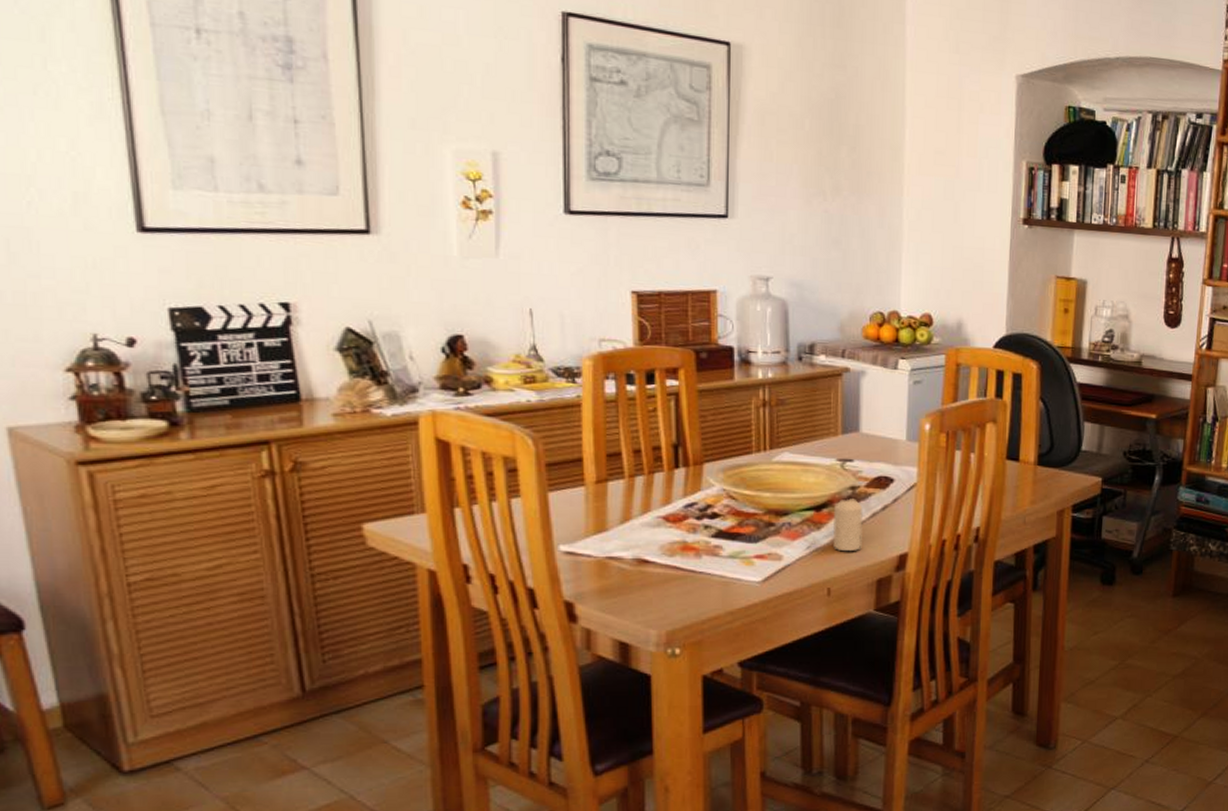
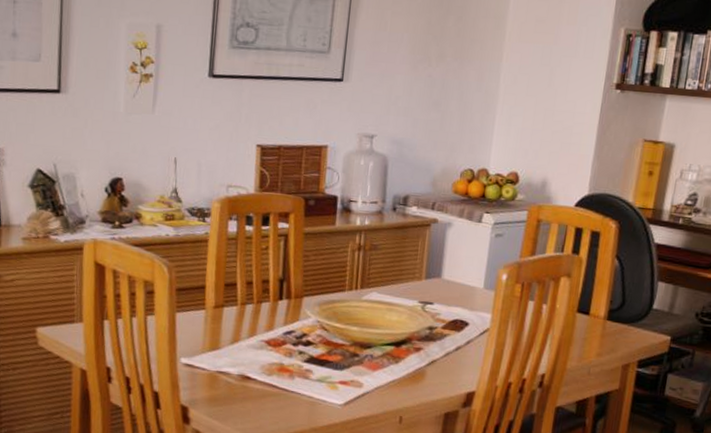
candle: present [832,498,863,551] -> none [408,338,438,385]

